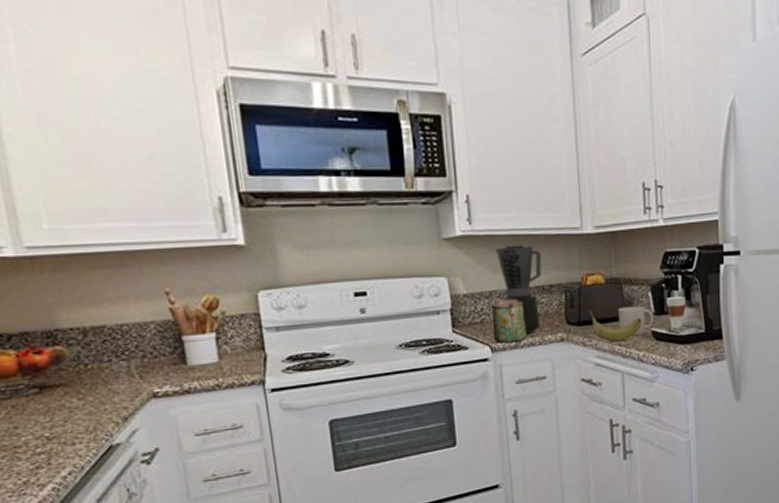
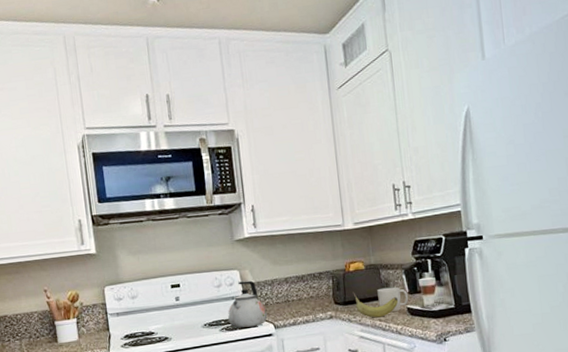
kettle: none [431,291,483,351] -> present [228,280,268,328]
canister: present [490,299,527,343] -> none [273,285,302,321]
blender: present [495,245,542,335] -> none [275,241,313,314]

